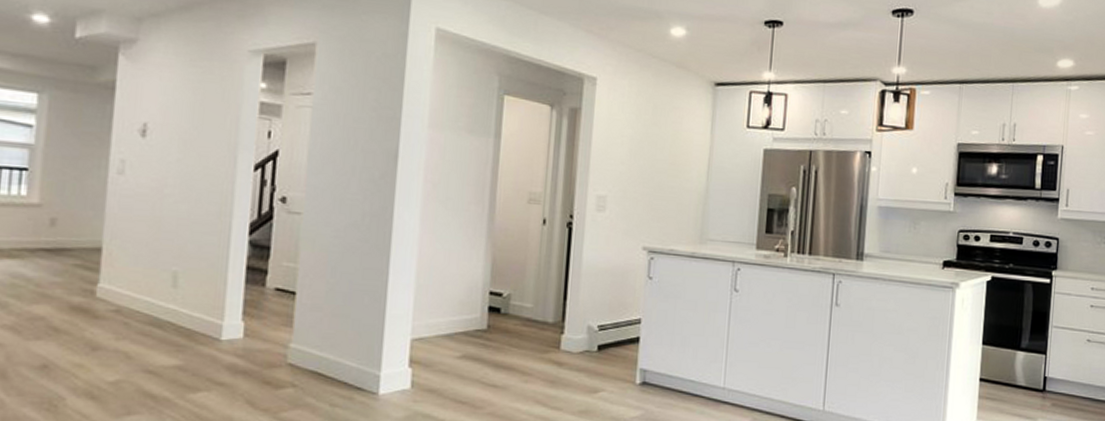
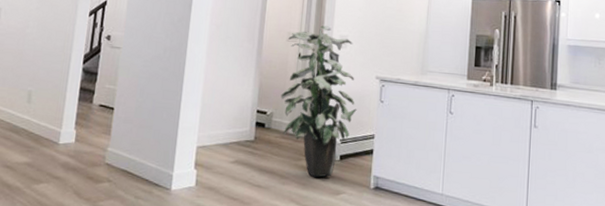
indoor plant: none [520,183,619,373] -> present [280,25,357,177]

